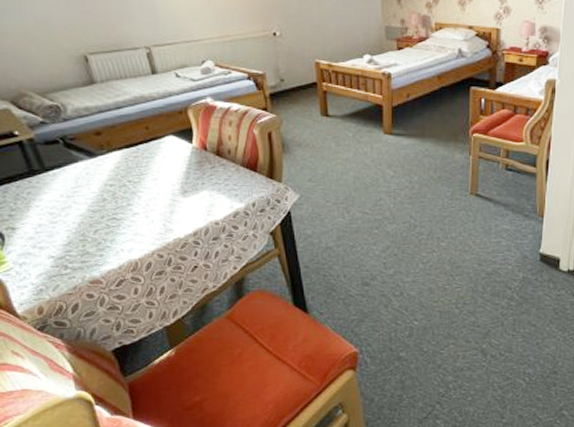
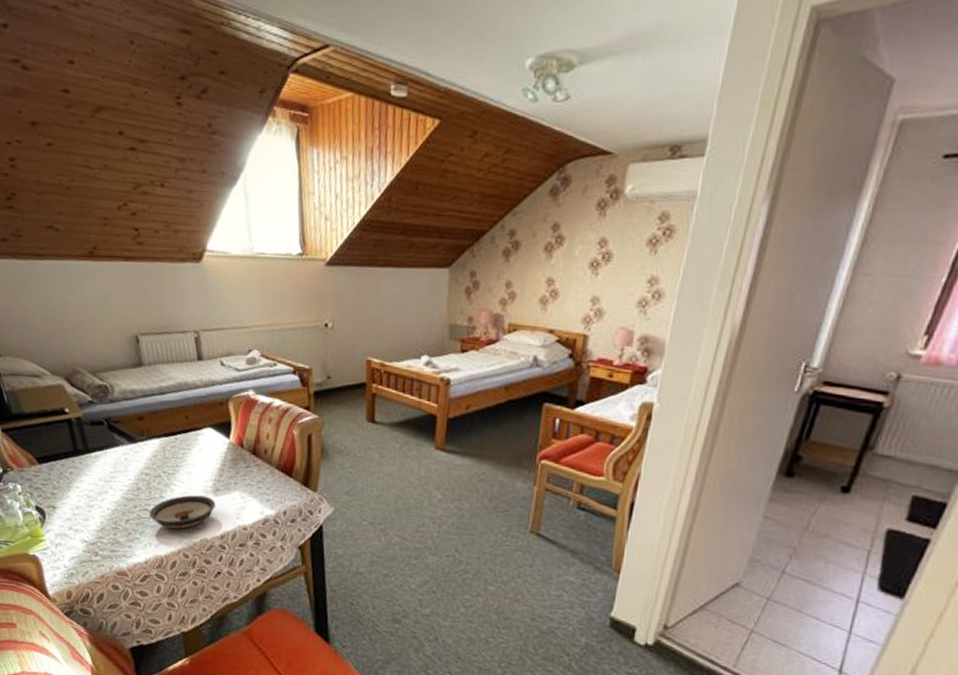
saucer: none [117,199,185,232] -> present [149,494,216,529]

